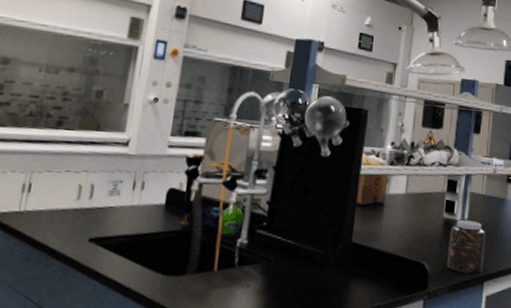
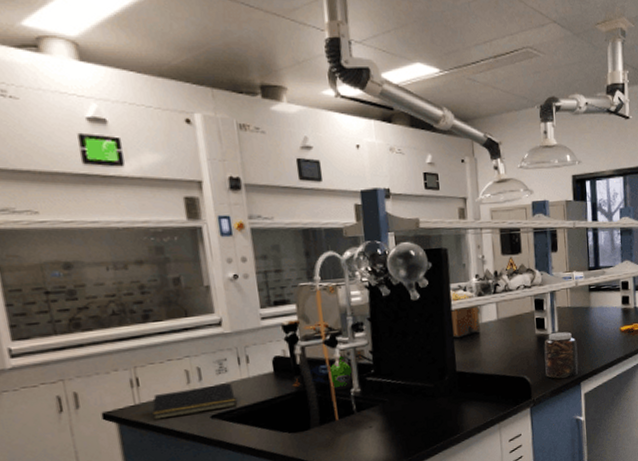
notepad: none [32,204,120,234] -> present [152,383,237,420]

